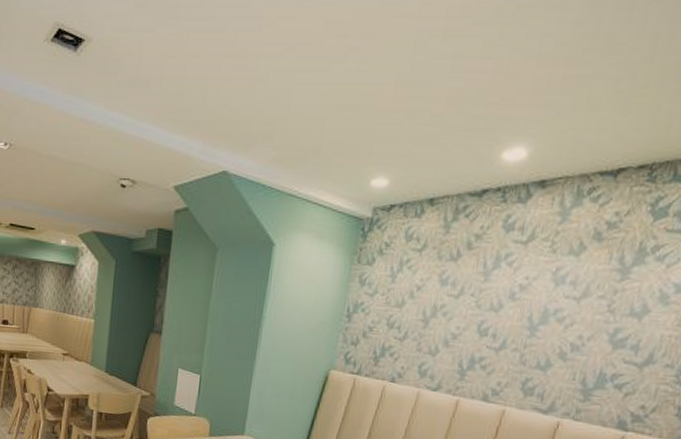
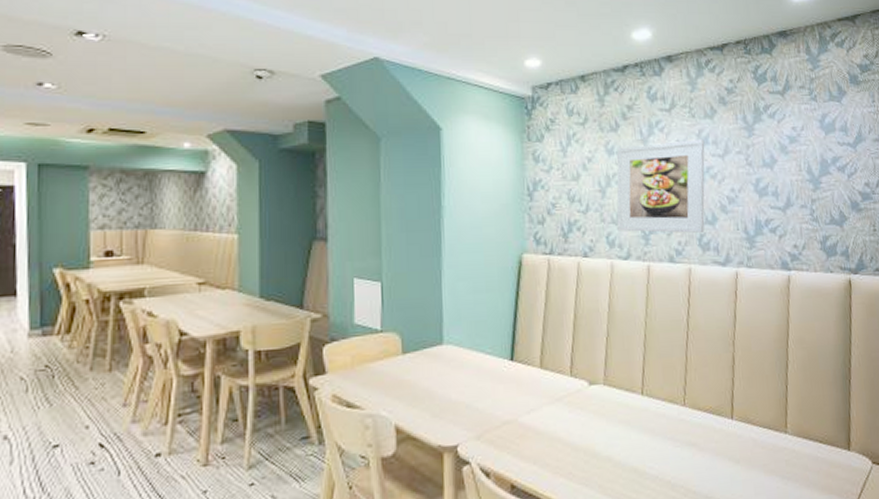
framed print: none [432,277,561,378] -> present [616,139,705,234]

